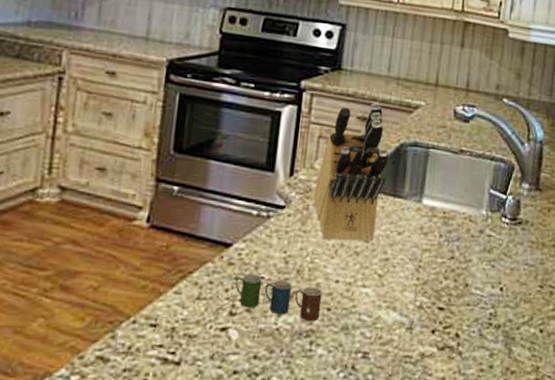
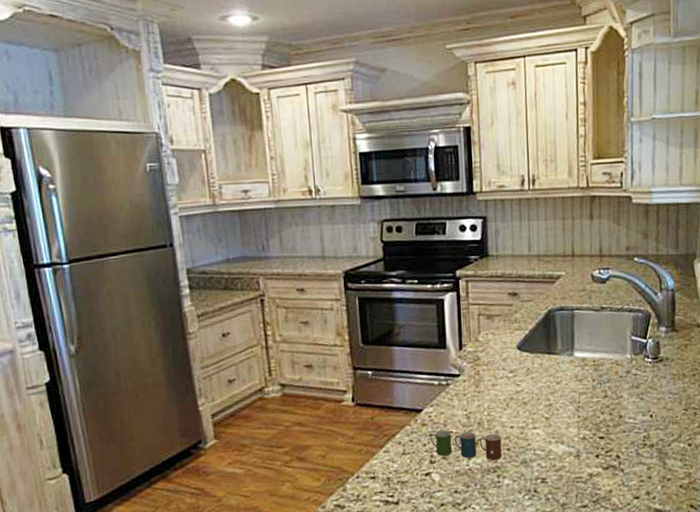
knife block: present [313,102,389,243] -> none [482,278,540,396]

